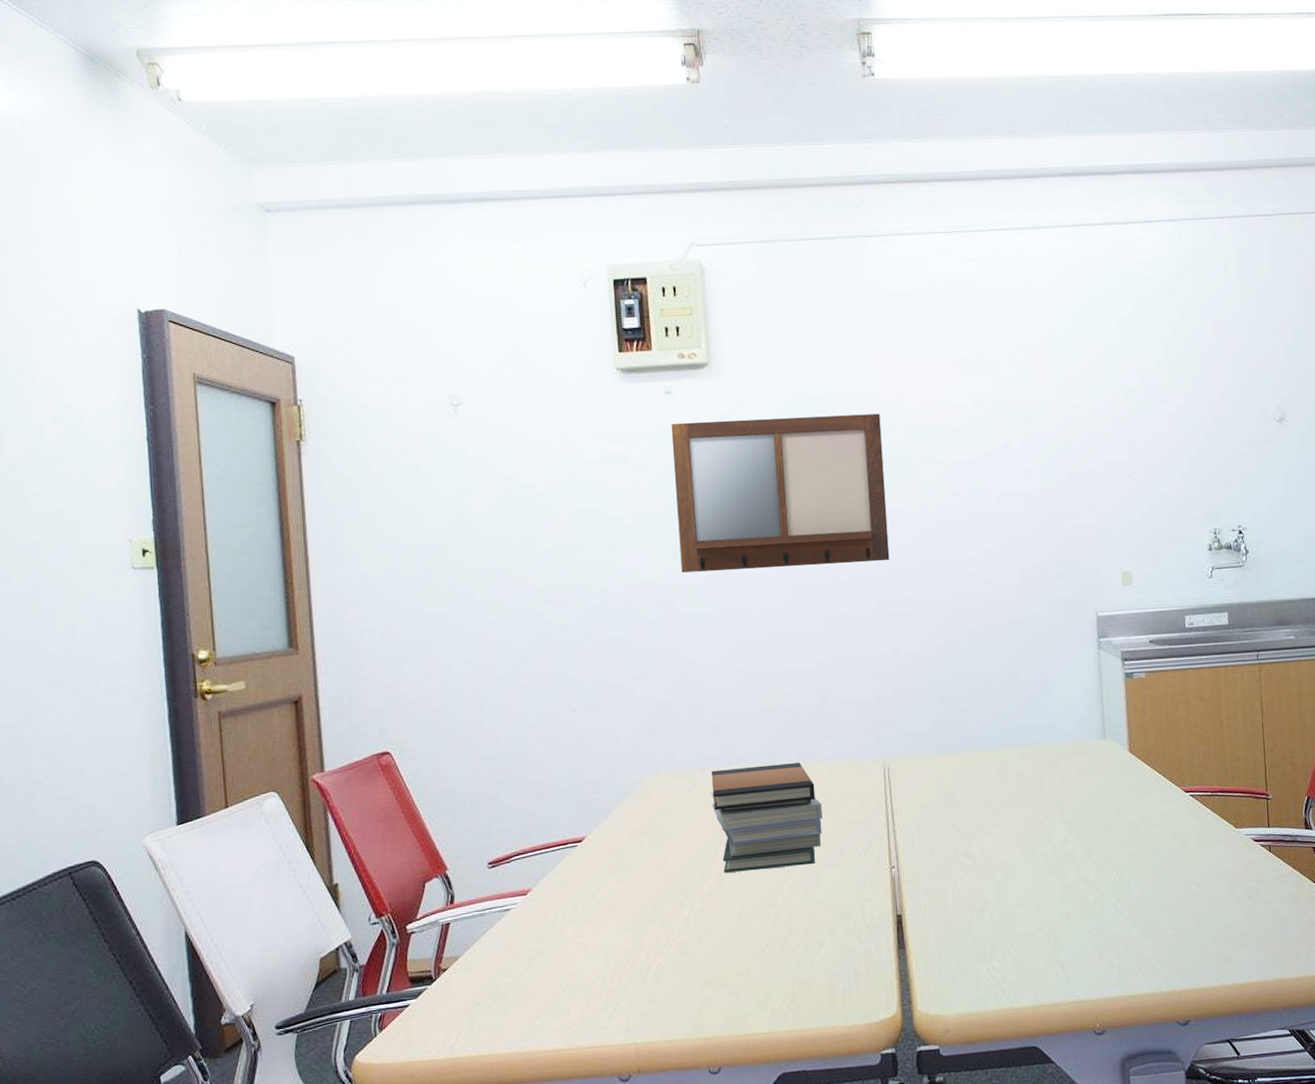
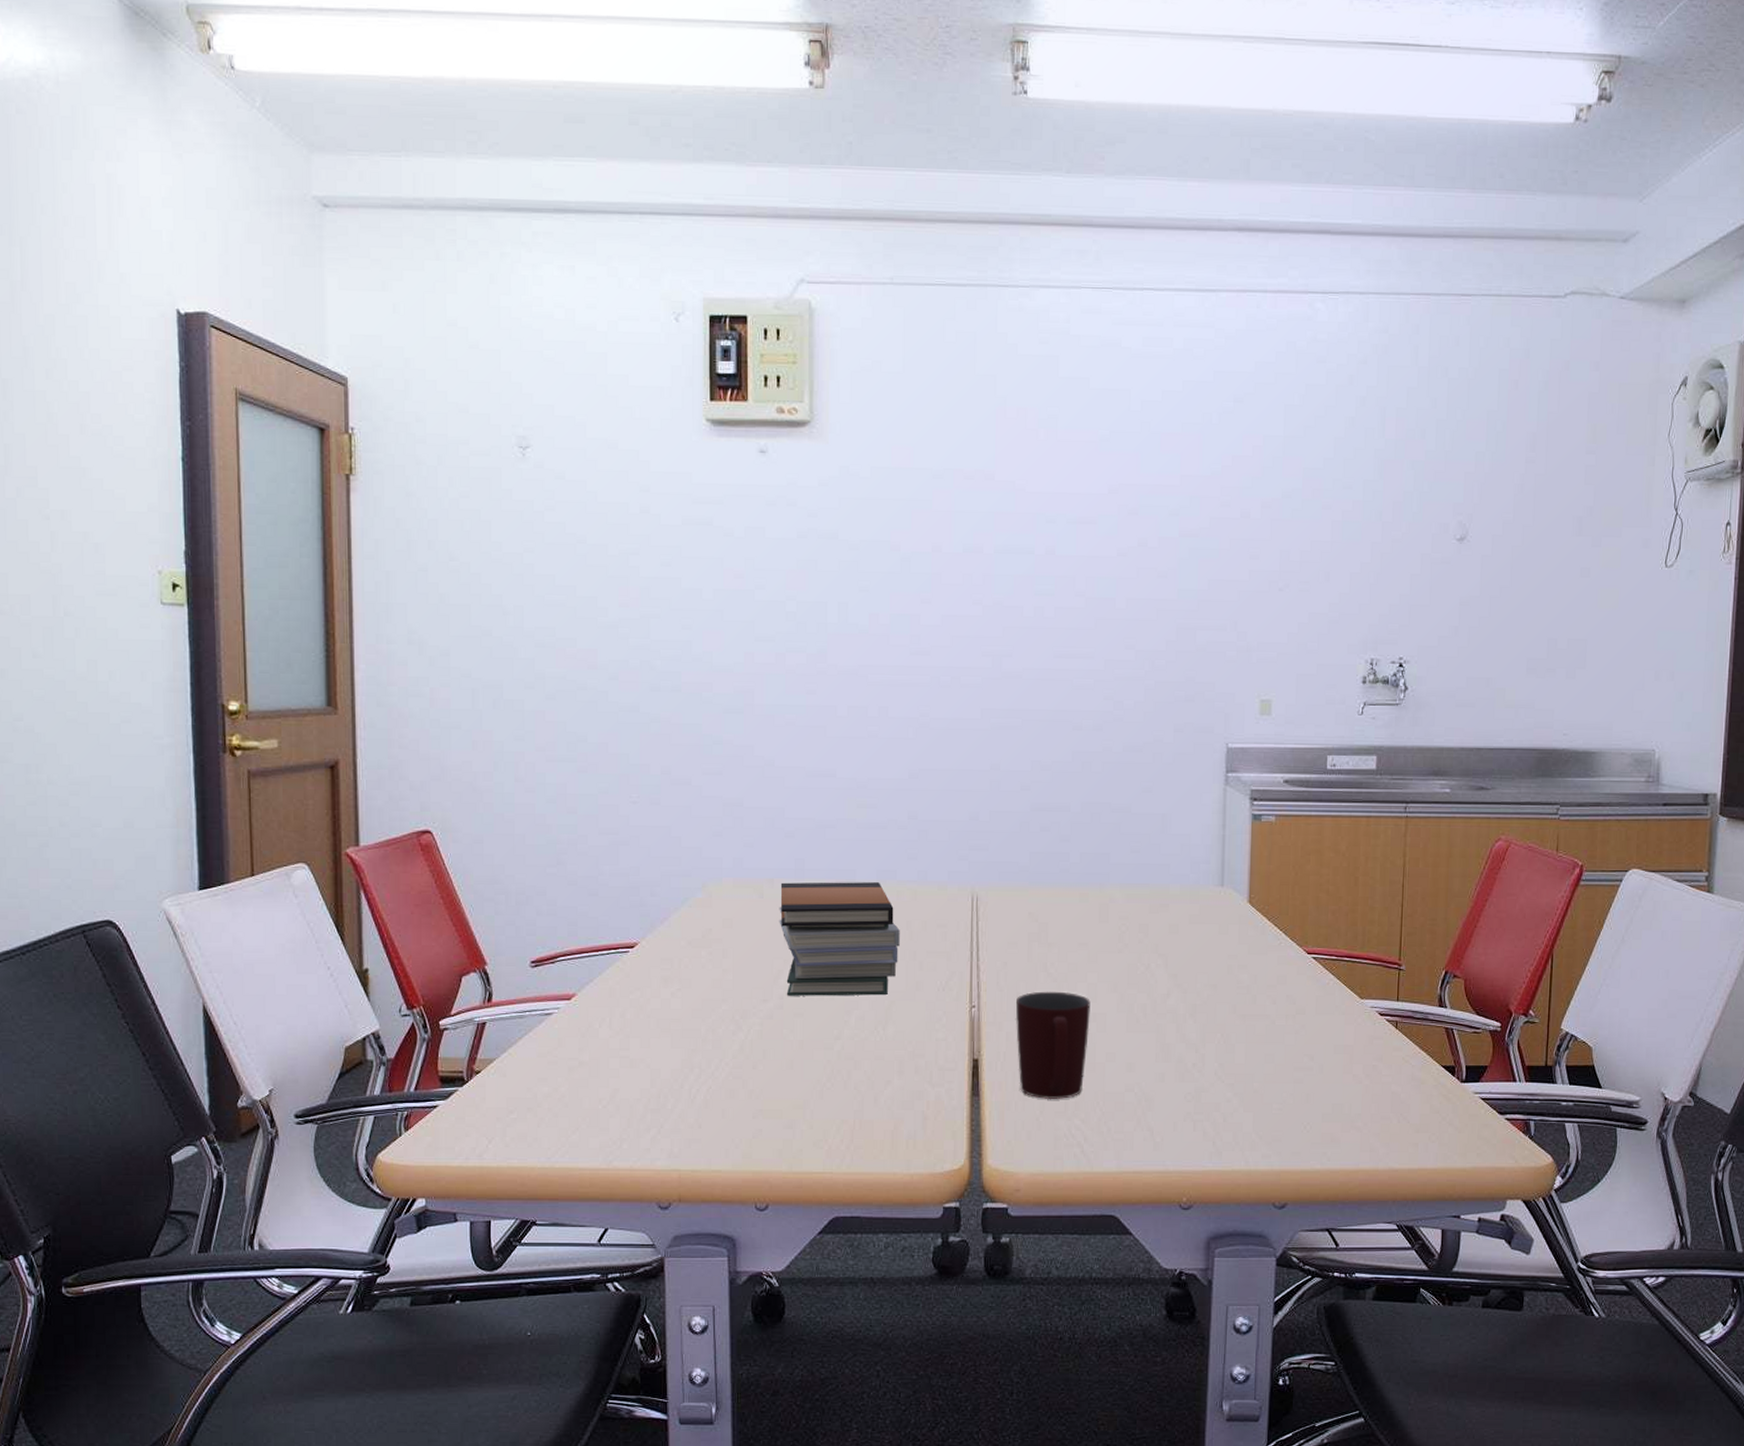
writing board: present [671,413,890,573] -> none [763,487,1001,665]
mug: none [931,846,999,946] -> present [1015,991,1091,1100]

